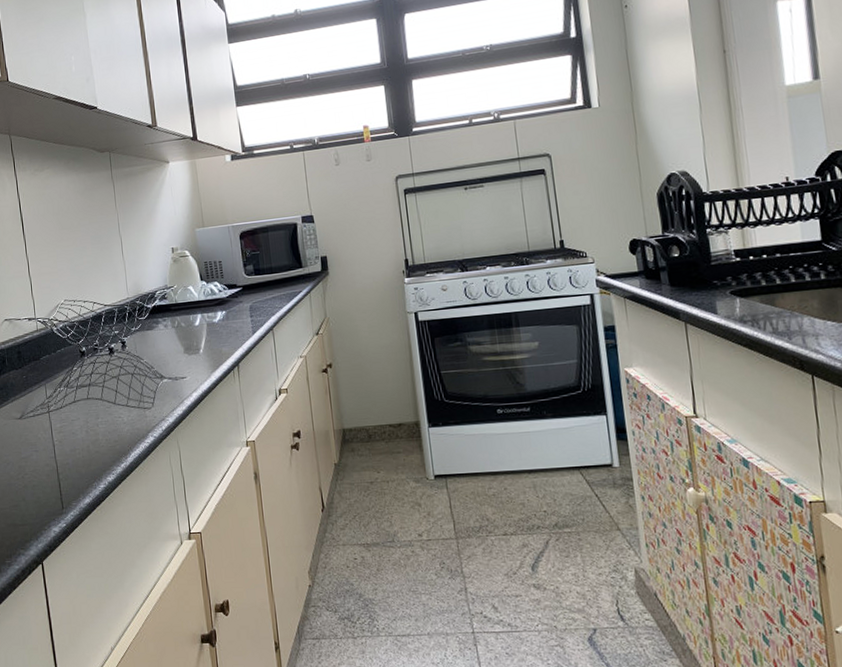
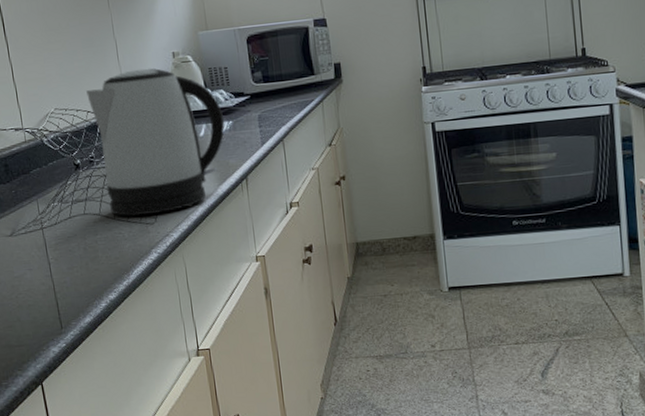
kettle: none [93,262,218,401] -> present [86,68,225,216]

